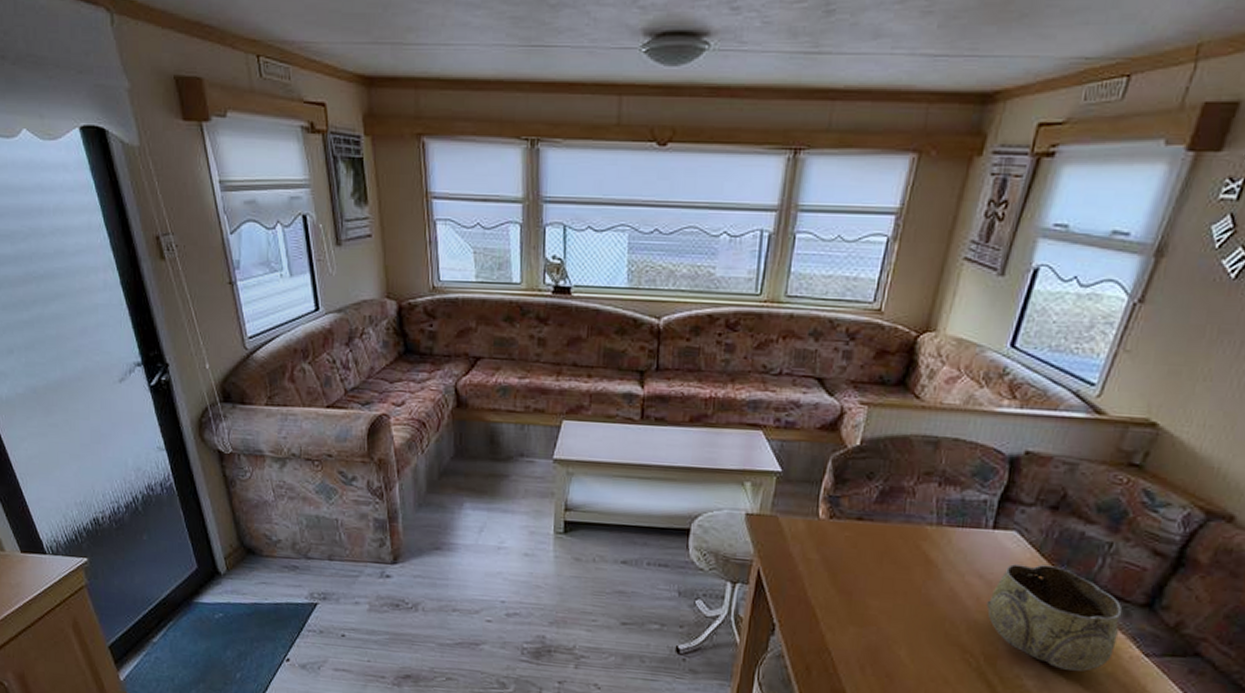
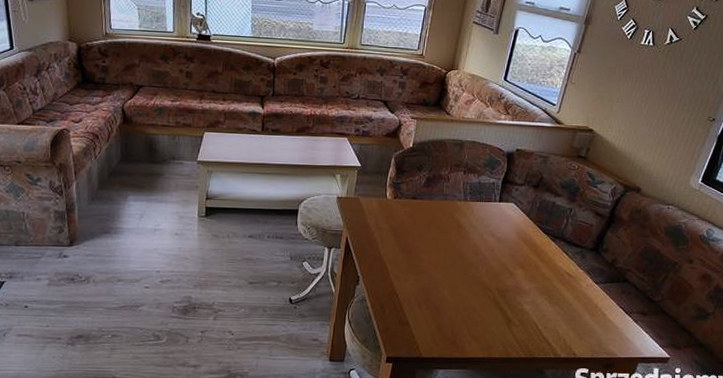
decorative bowl: present [986,564,1123,672] -> none [498,225,580,297]

